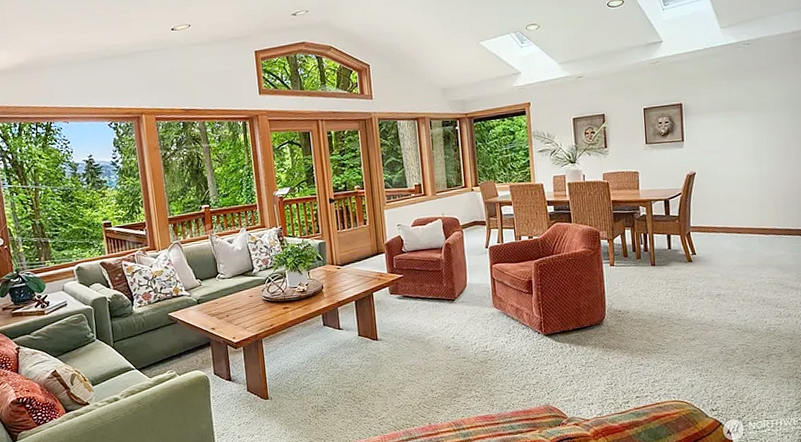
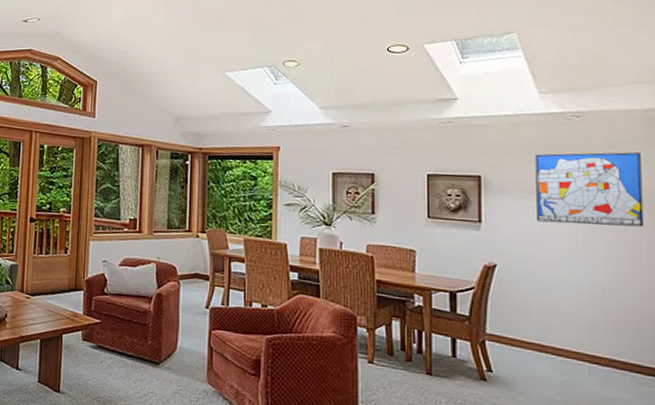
wall art: none [719,68,793,134] -> present [535,152,645,227]

